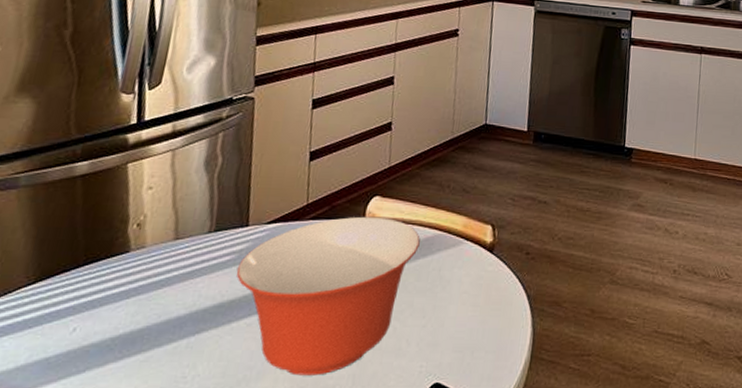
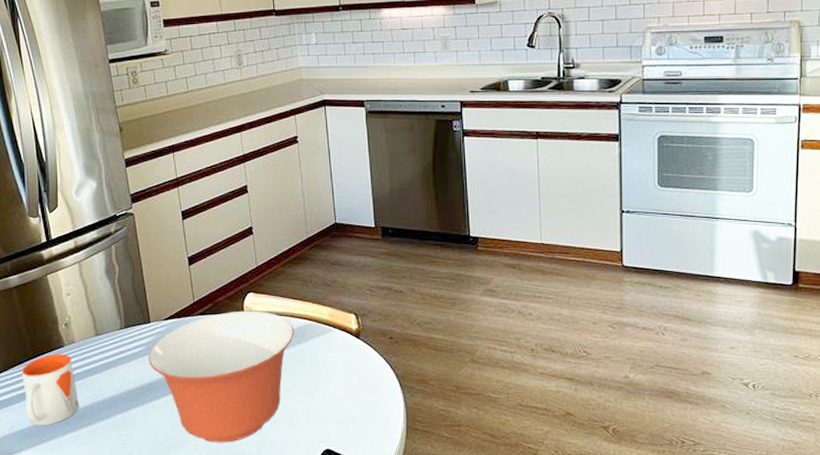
mug: none [57,260,136,353] -> present [21,353,79,425]

